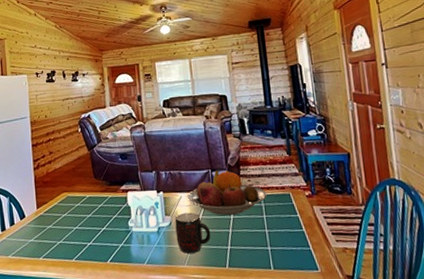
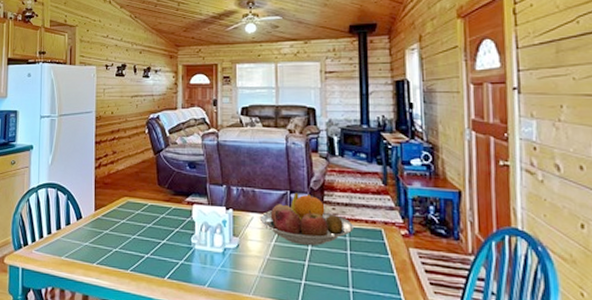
mug: present [174,212,211,254] -> none [243,236,283,283]

